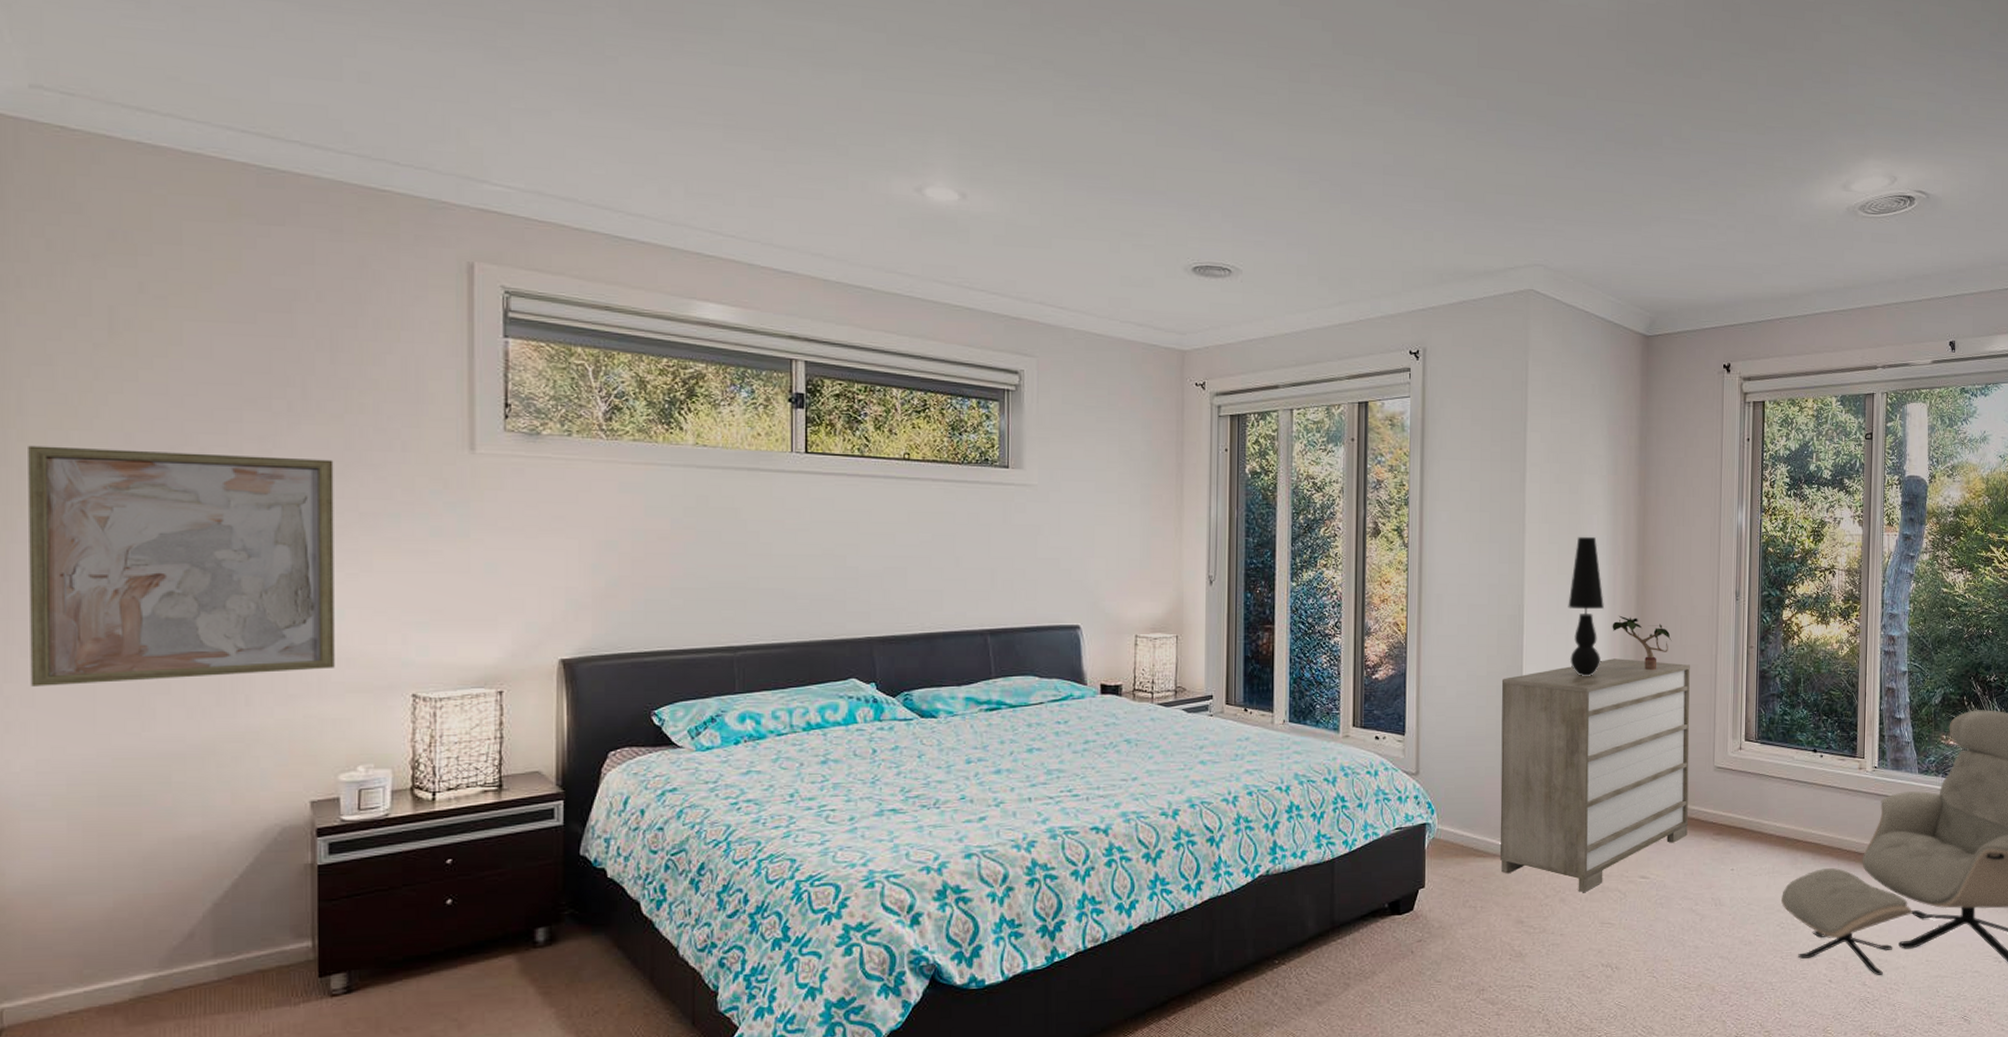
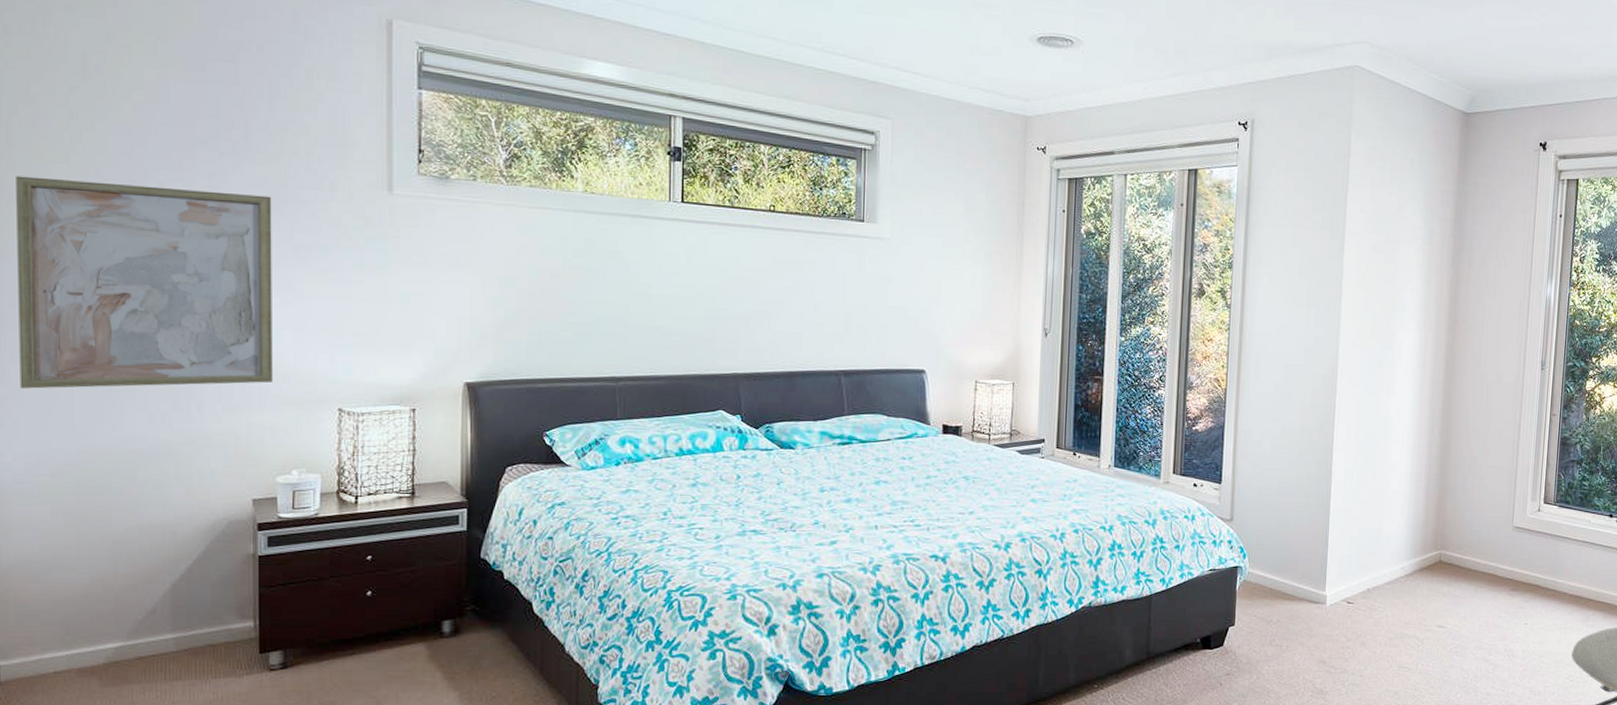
dresser: present [1500,658,1690,893] -> none [1306,420,1494,638]
table lamp: present [1568,537,1604,676] -> none [1379,304,1414,436]
potted plant: present [1612,615,1672,671] -> none [1421,379,1478,433]

